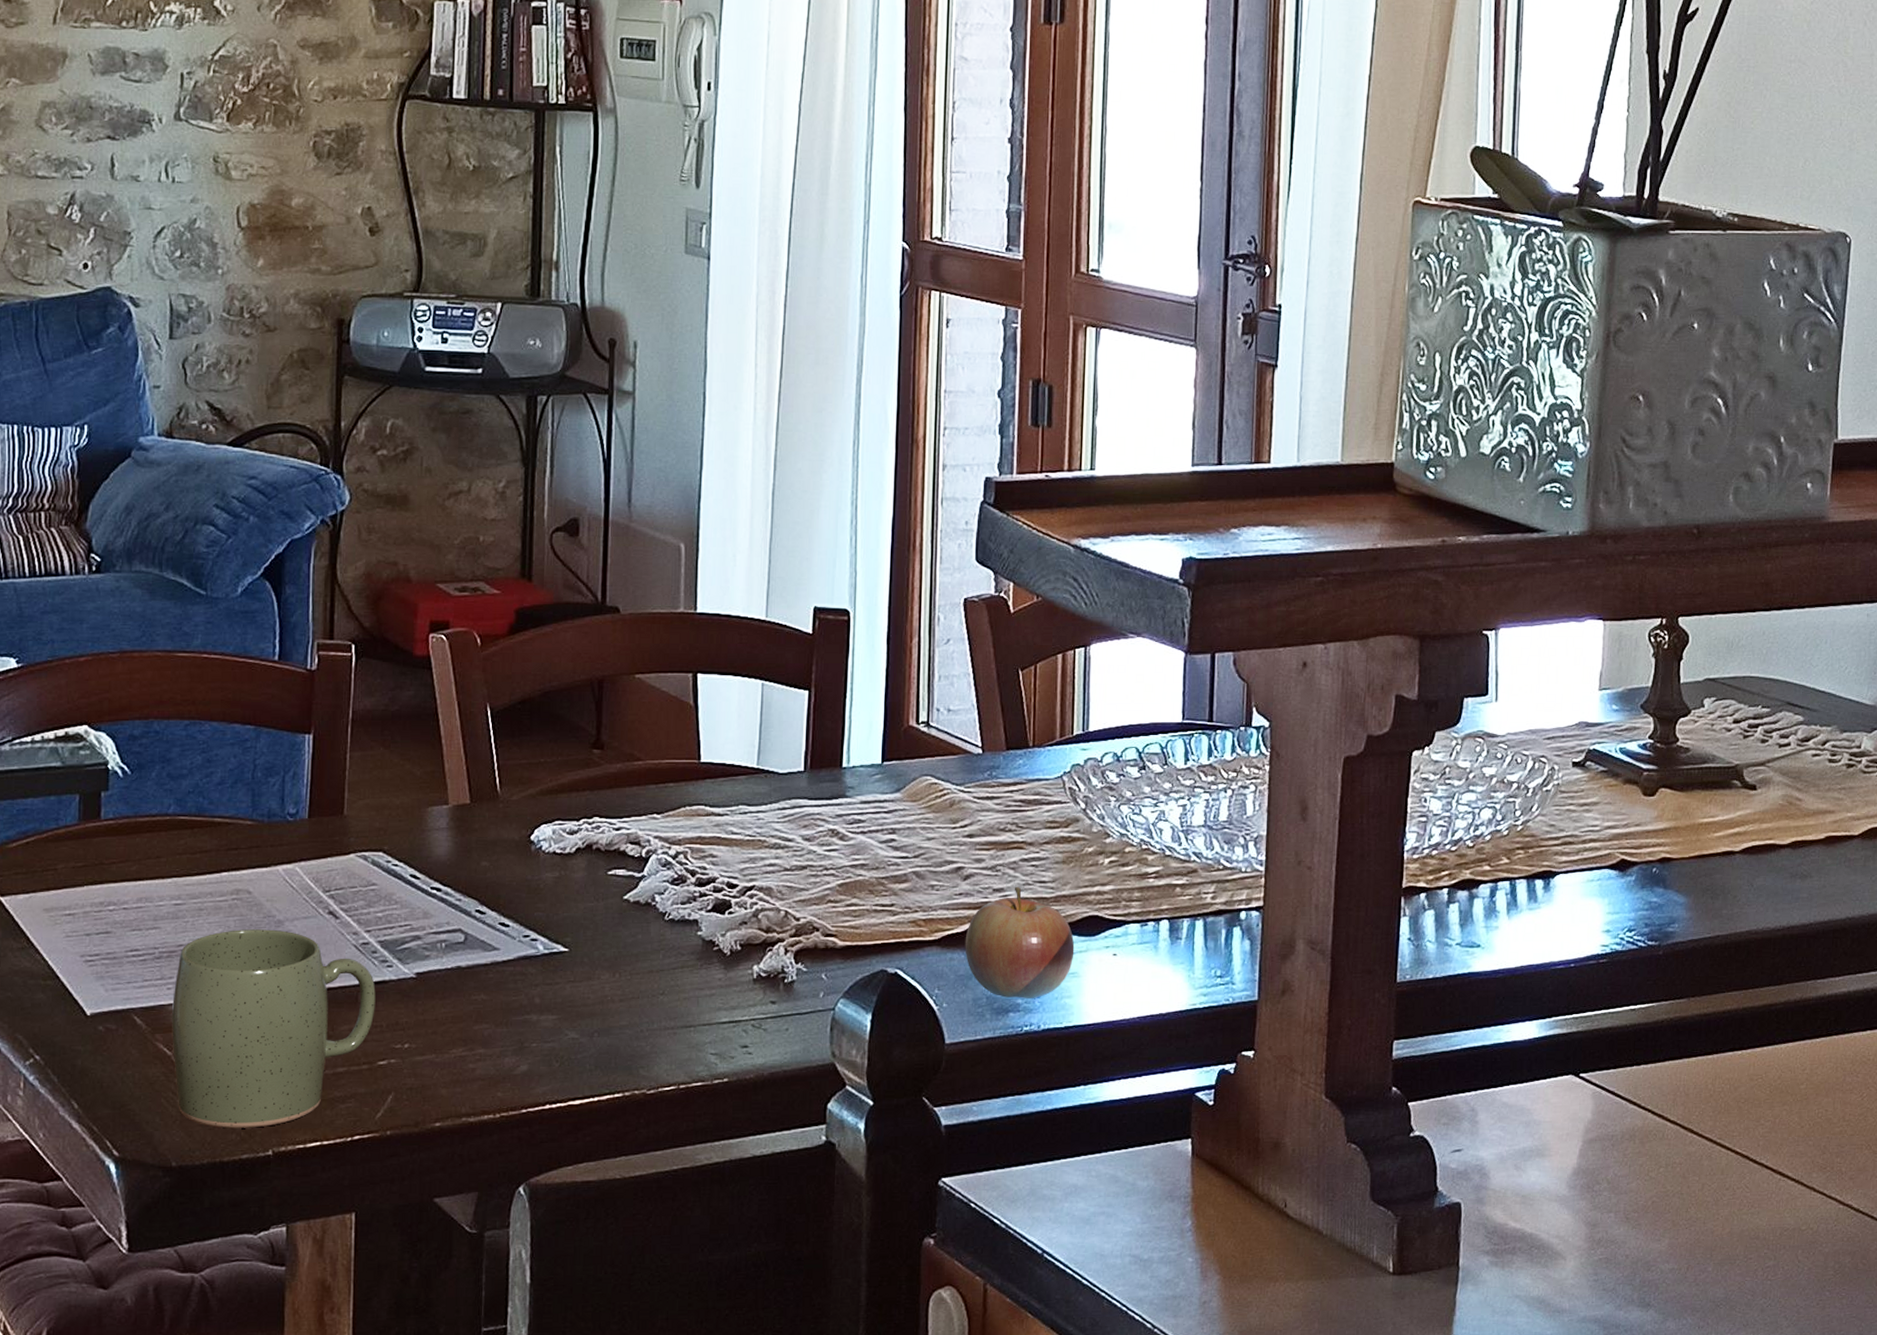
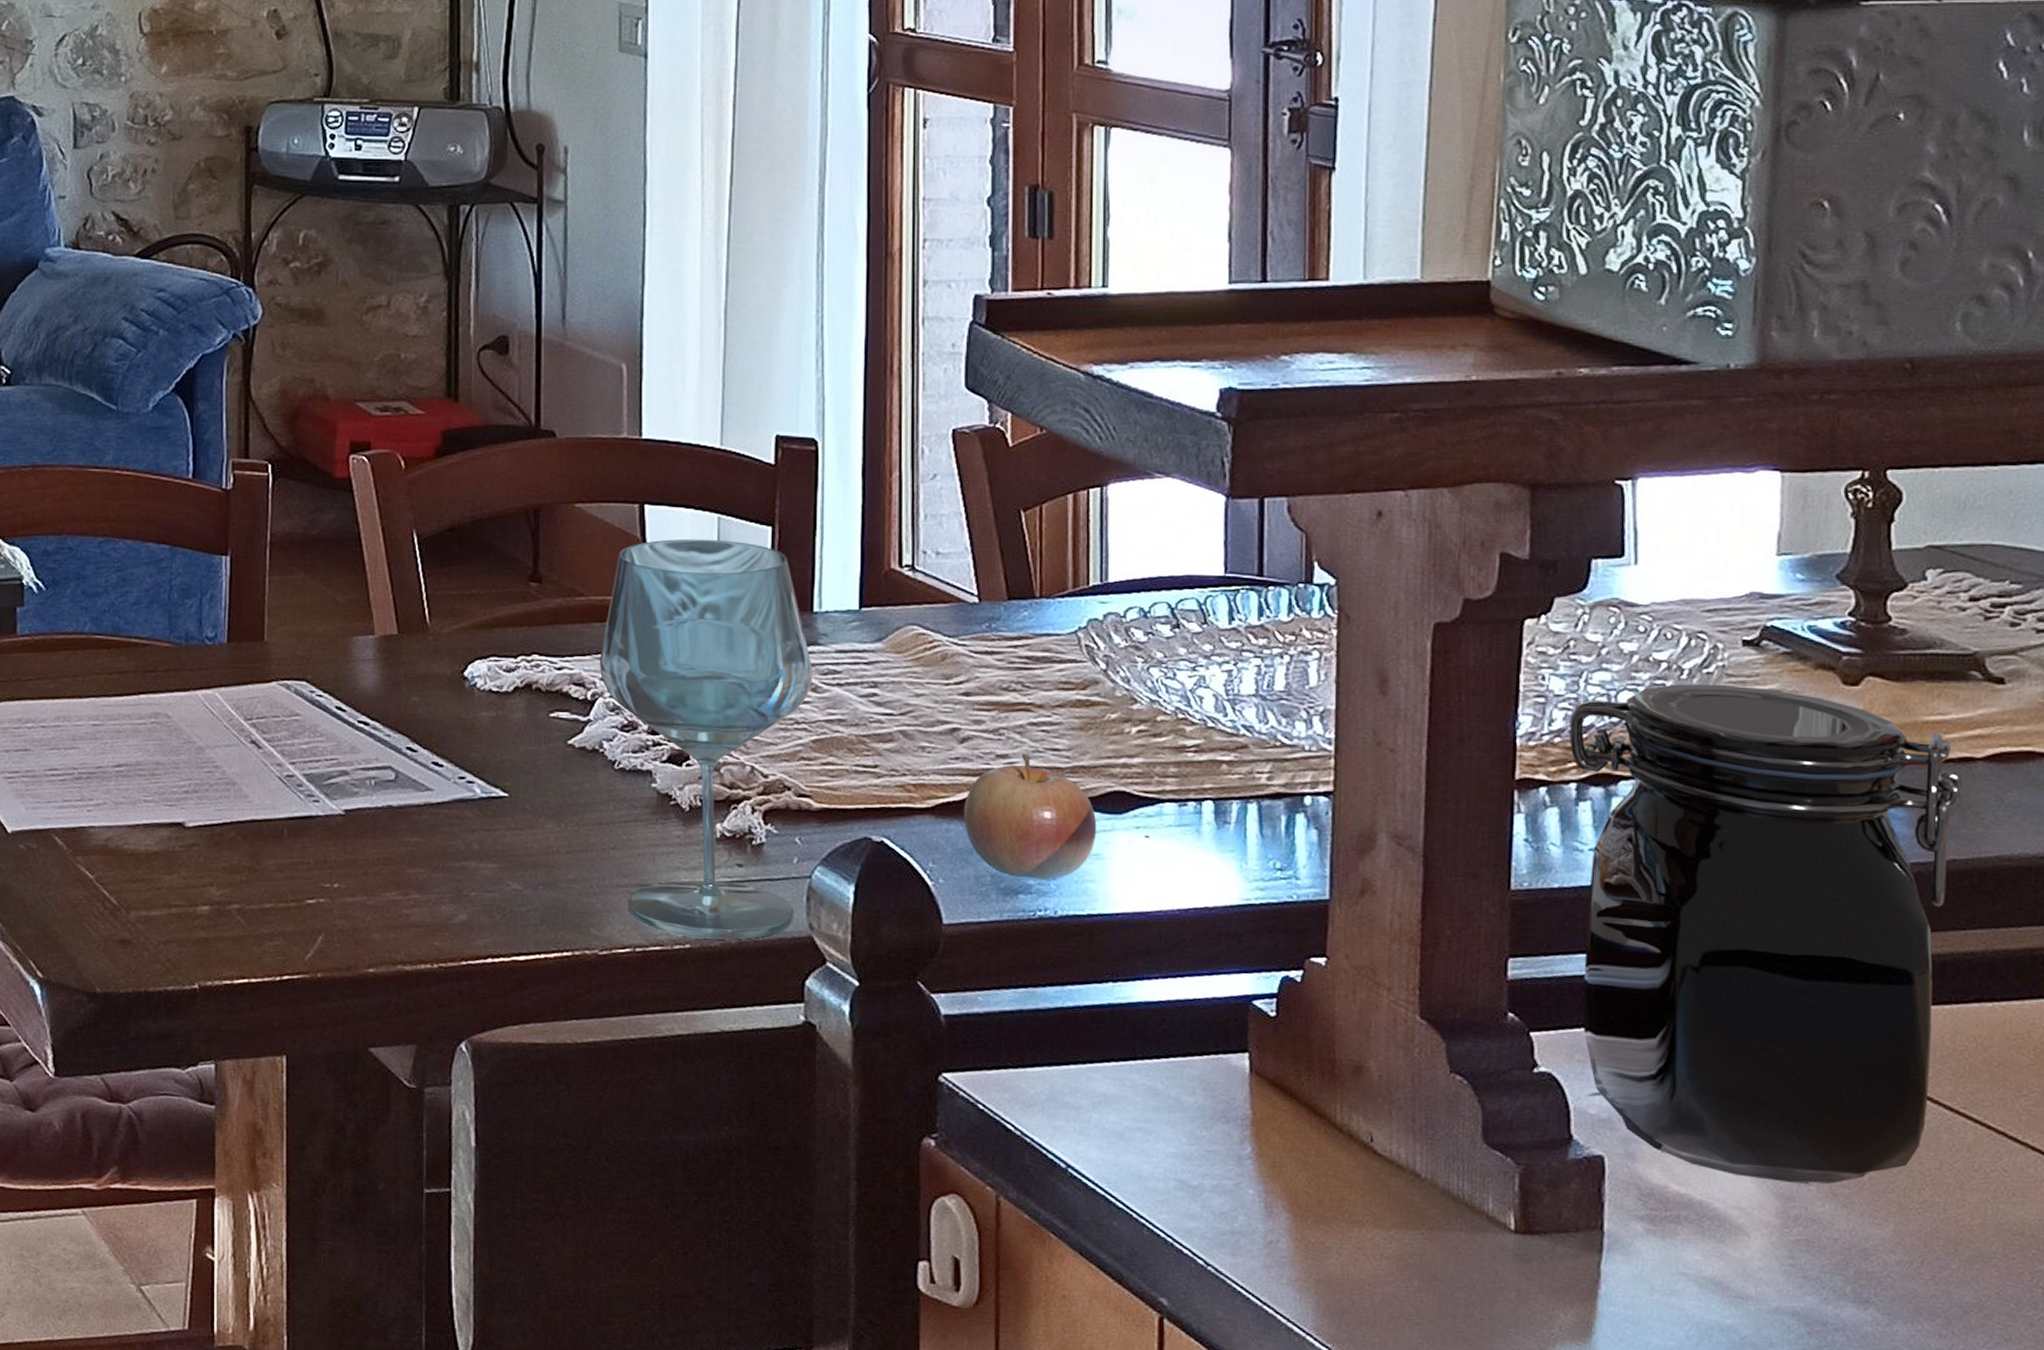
mug: present [172,929,376,1129] -> none [93,754,302,960]
wine glass: none [653,704,841,1072] -> present [599,538,813,940]
jar: none [1444,799,1725,1212] -> present [1570,684,1962,1184]

